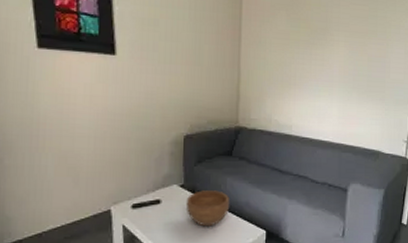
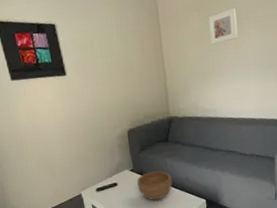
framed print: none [296,15,328,52] -> present [208,7,238,45]

